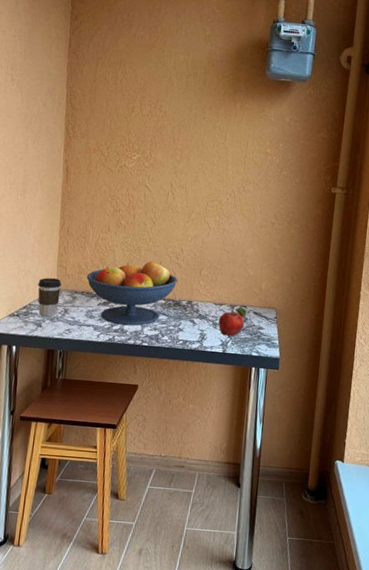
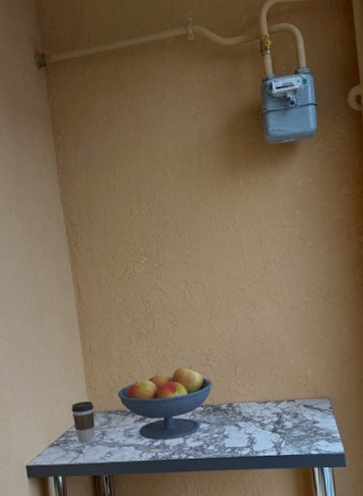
fruit: present [218,306,247,336] -> none [265,402,297,436]

